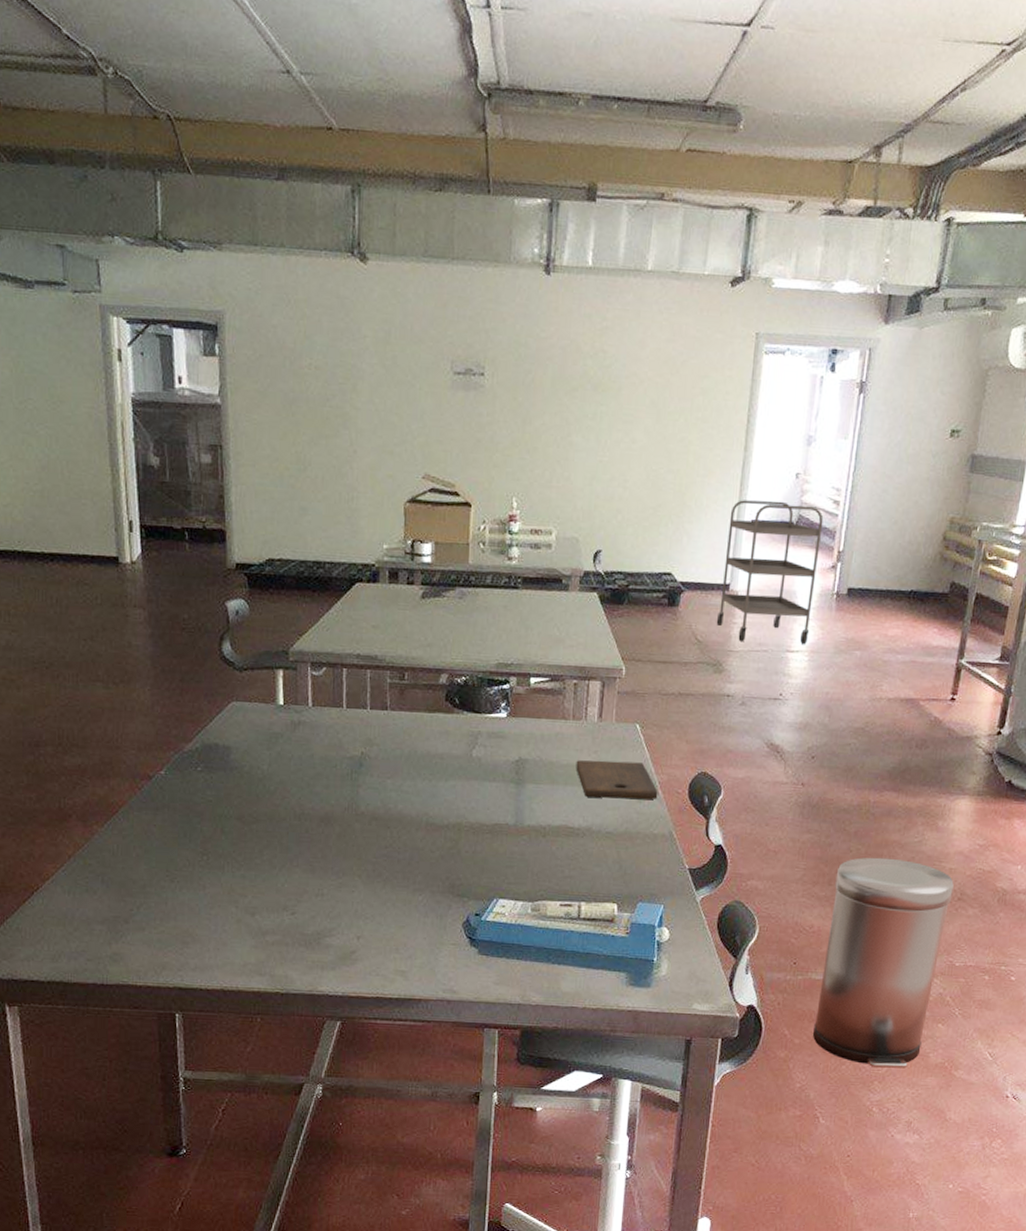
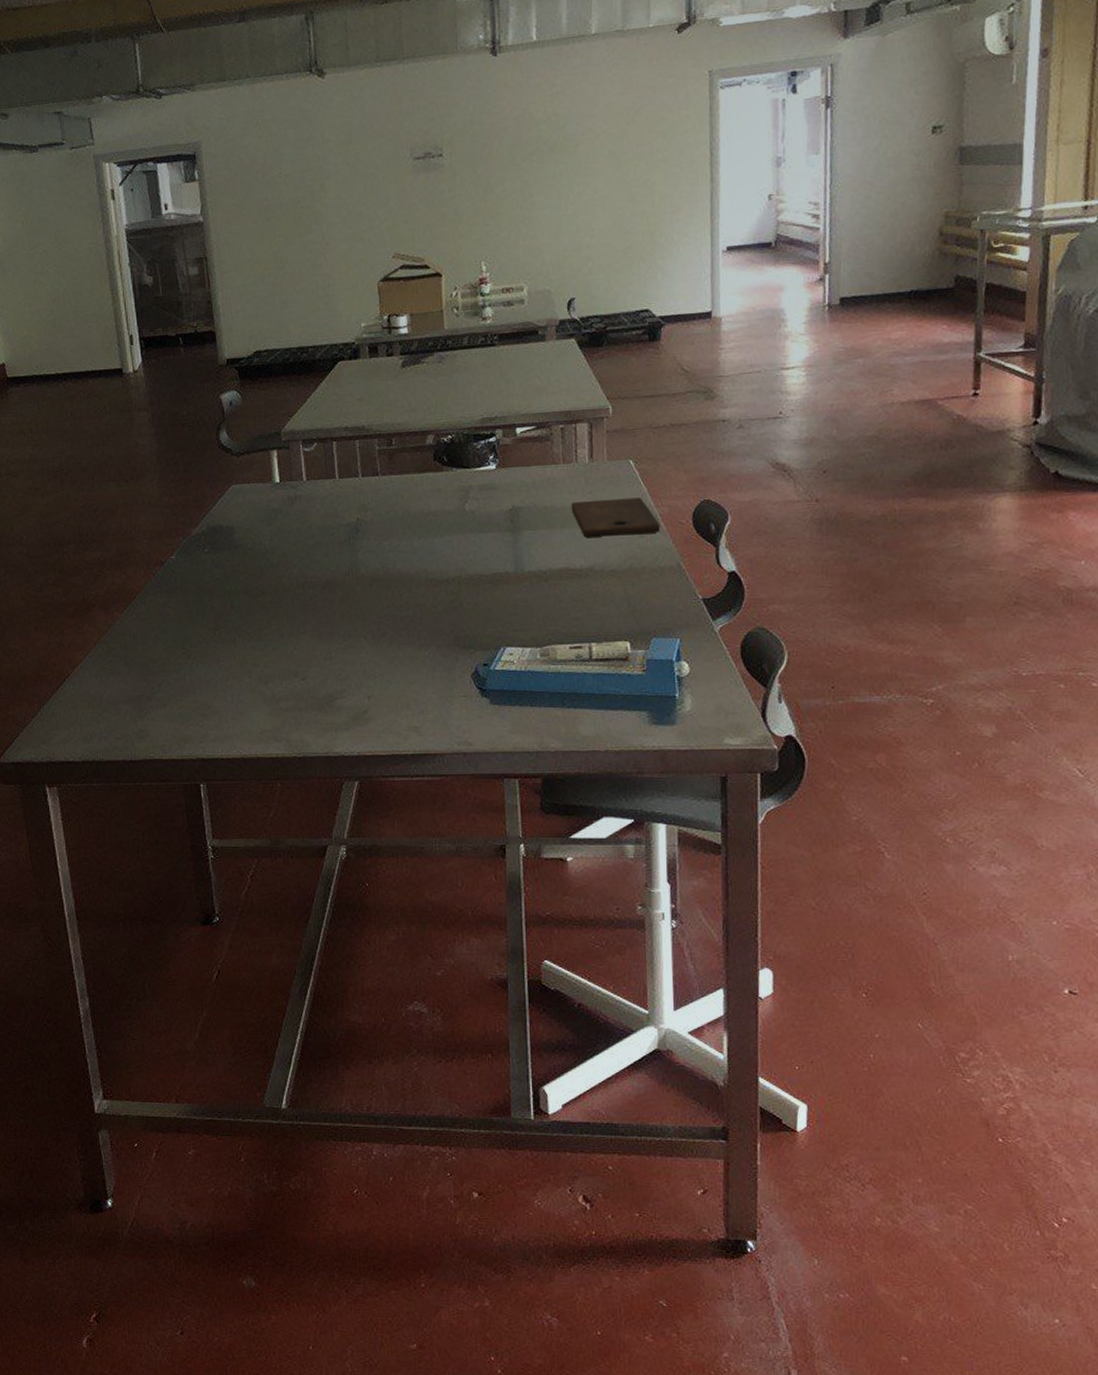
utility cart: present [716,500,824,645] -> none [701,224,804,365]
pedal bin: present [813,857,954,1069] -> none [864,567,1007,795]

